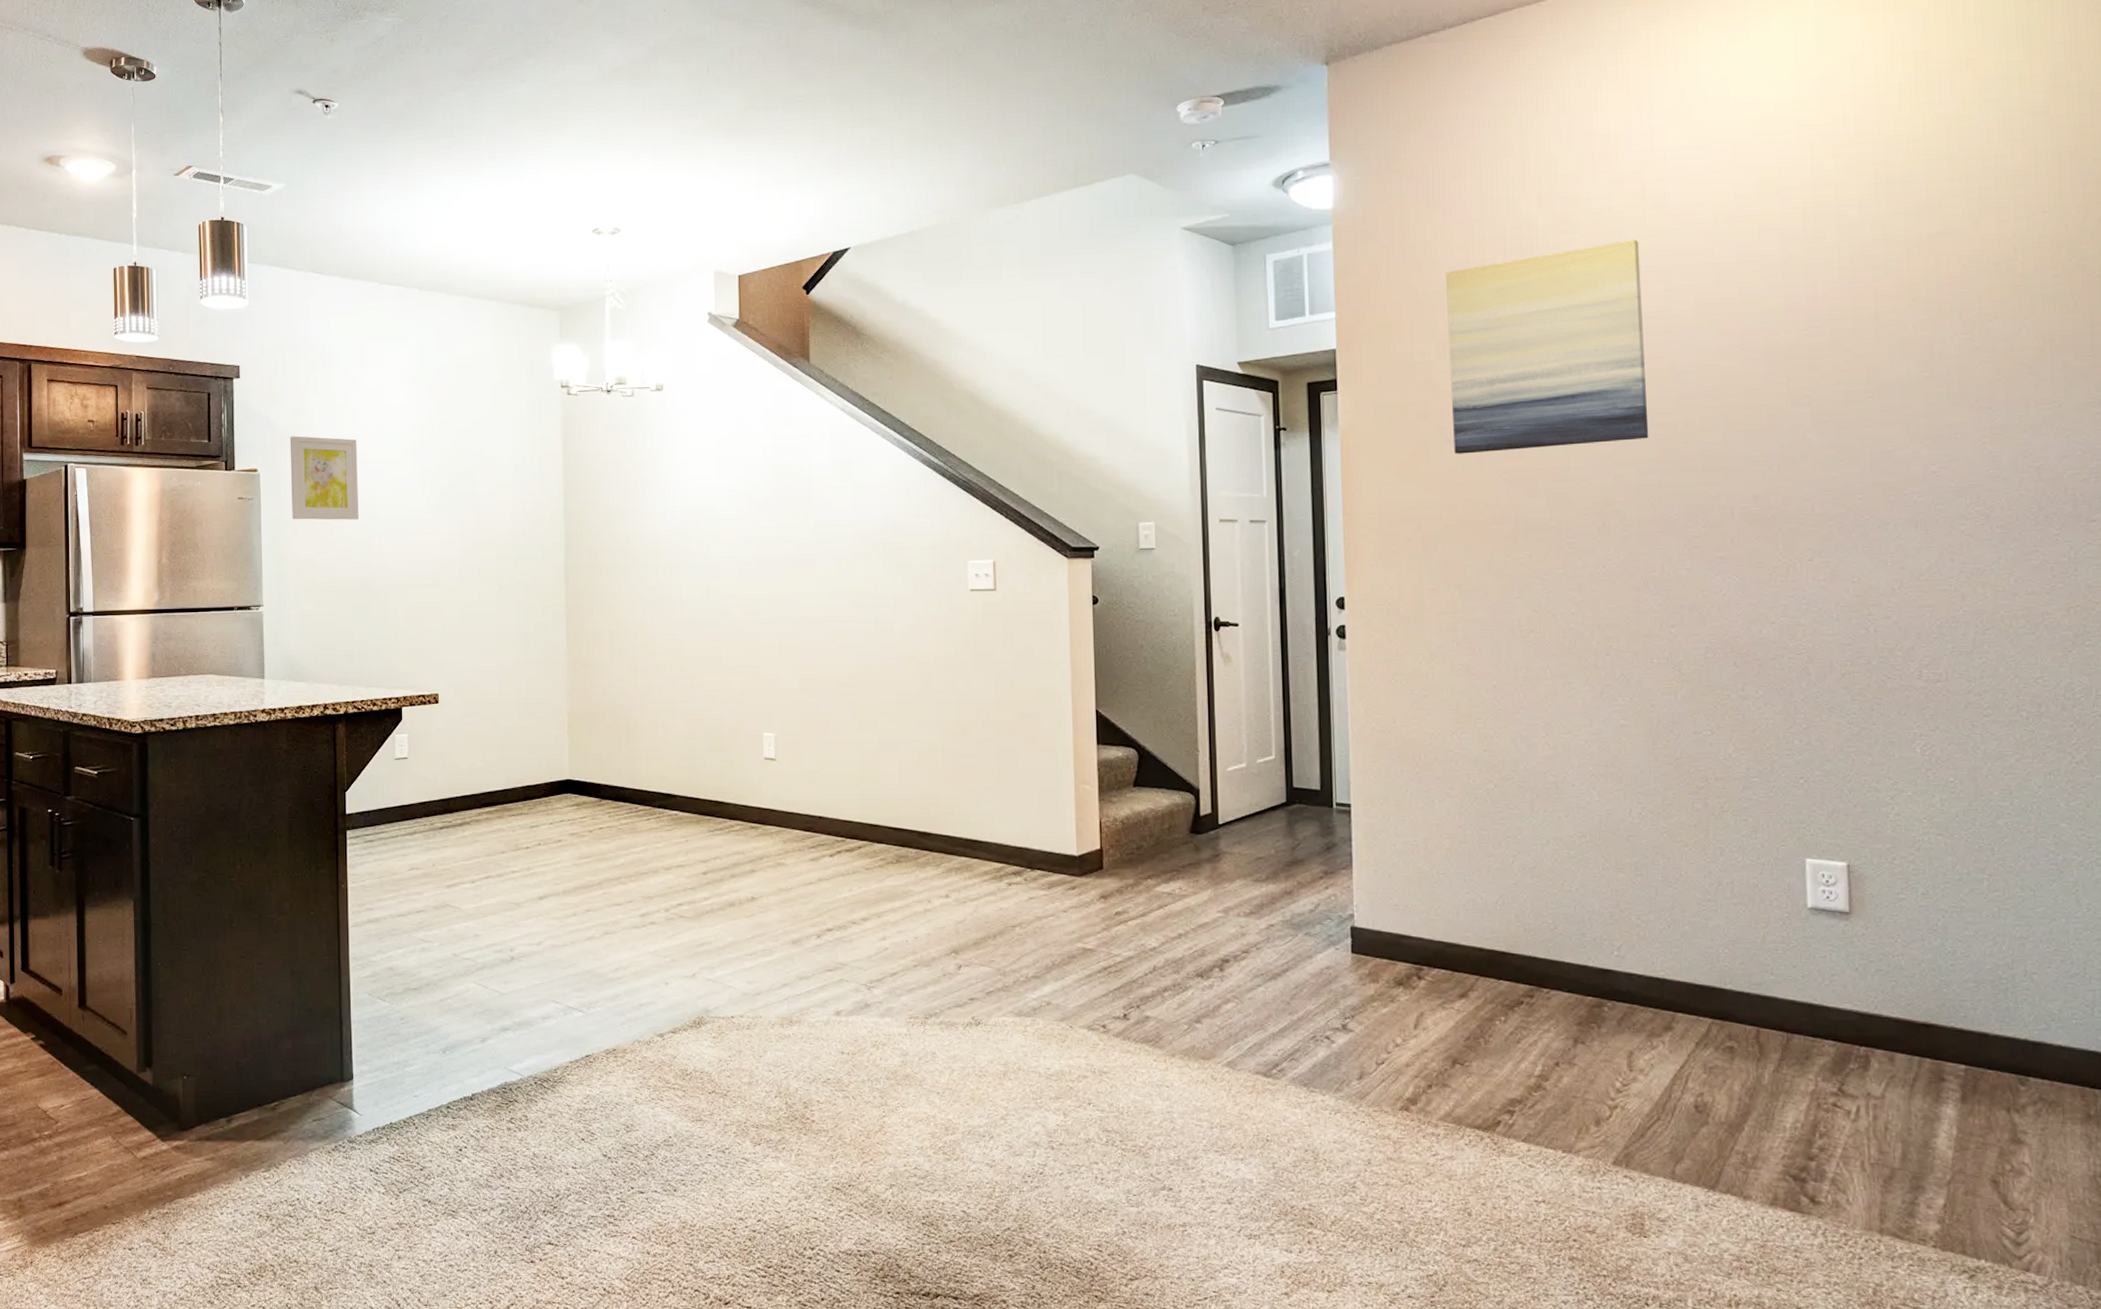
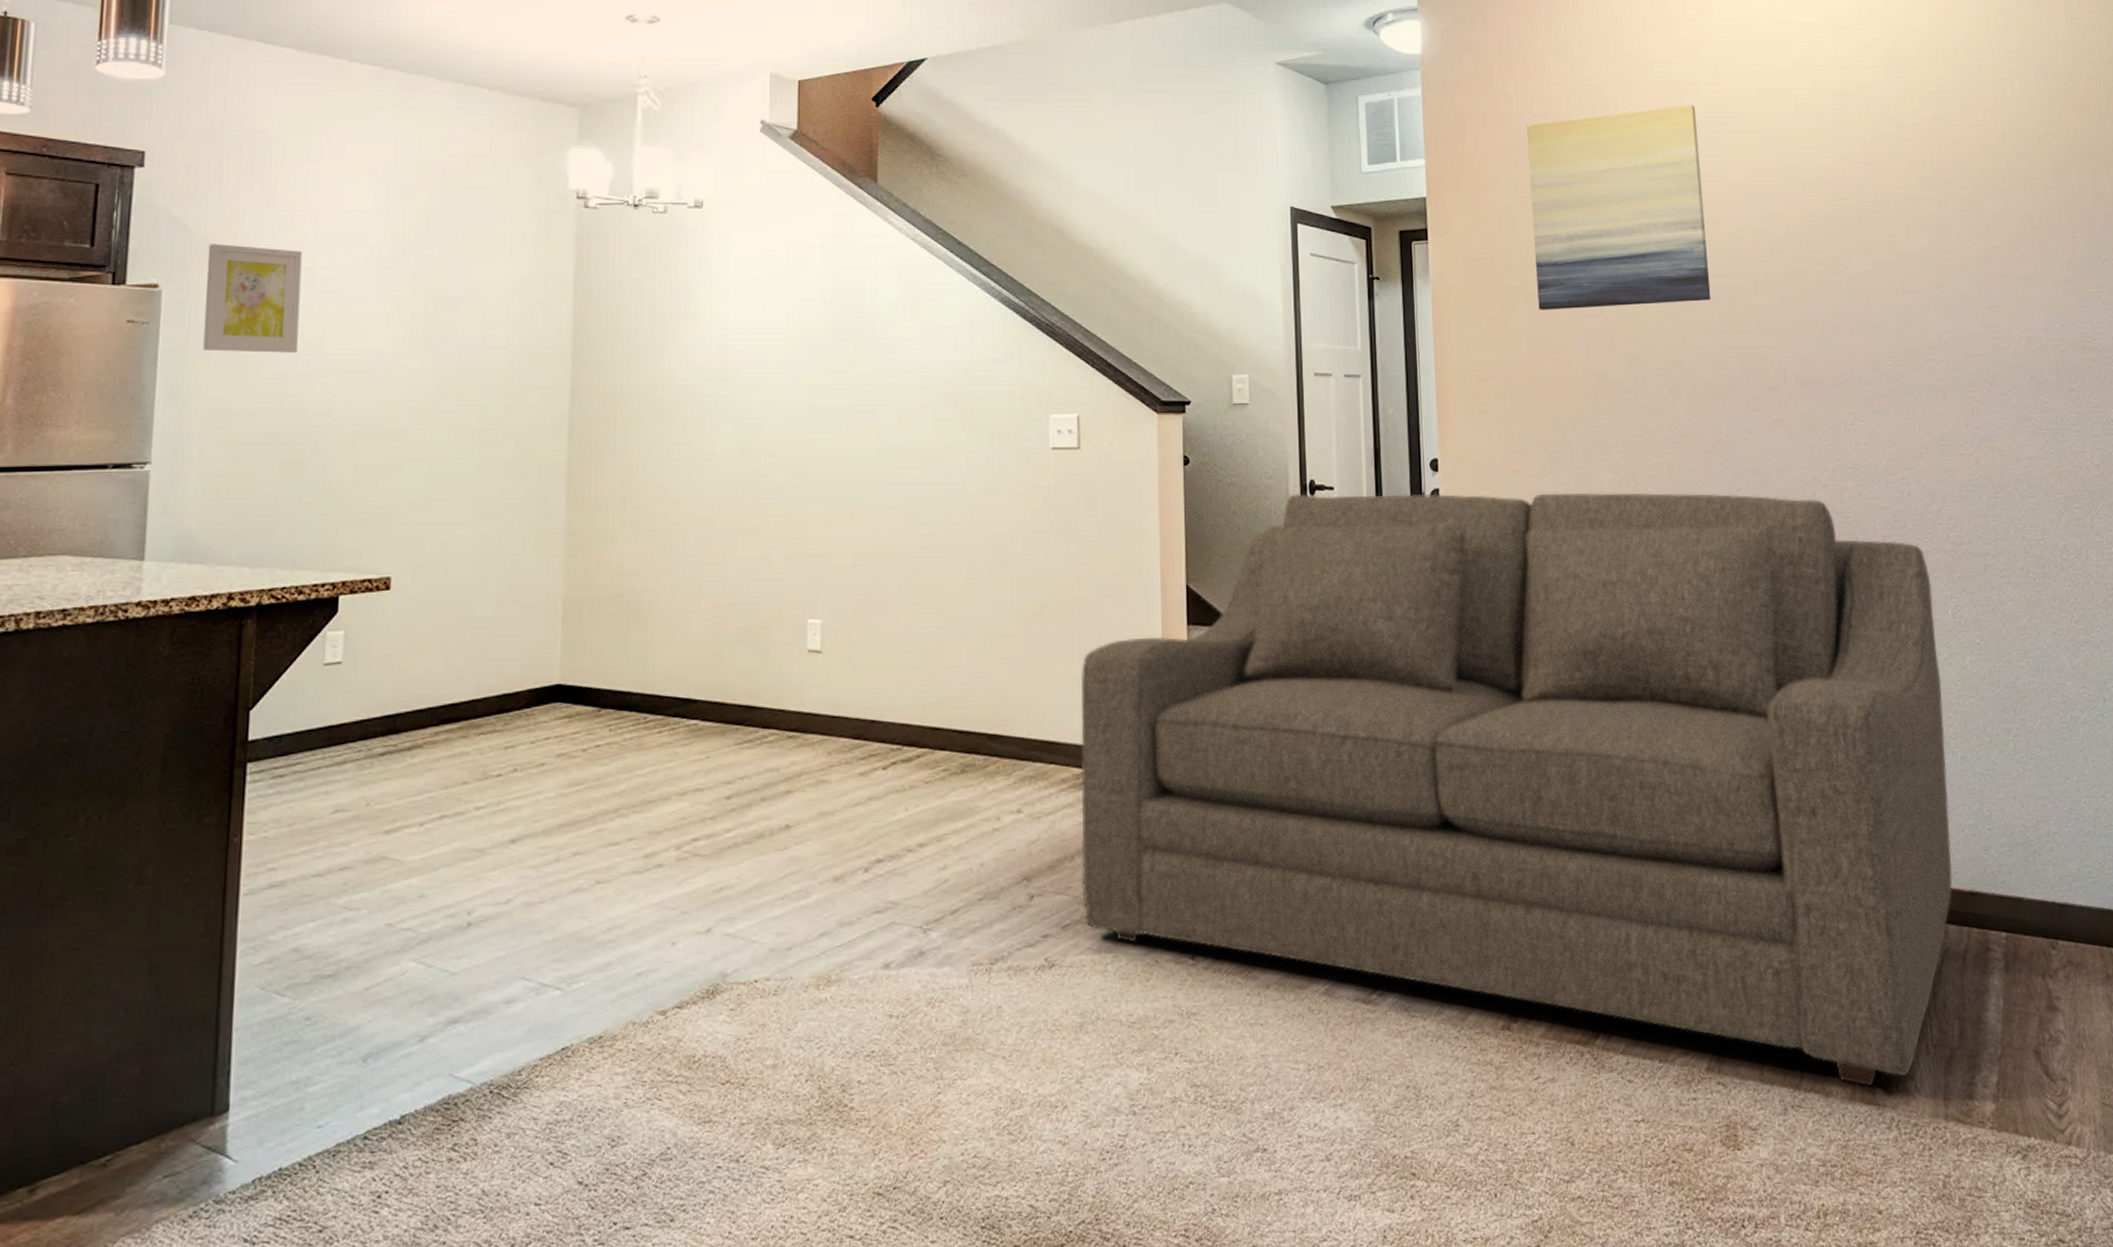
sofa: none [999,628,1905,1196] -> present [1080,492,1953,1087]

